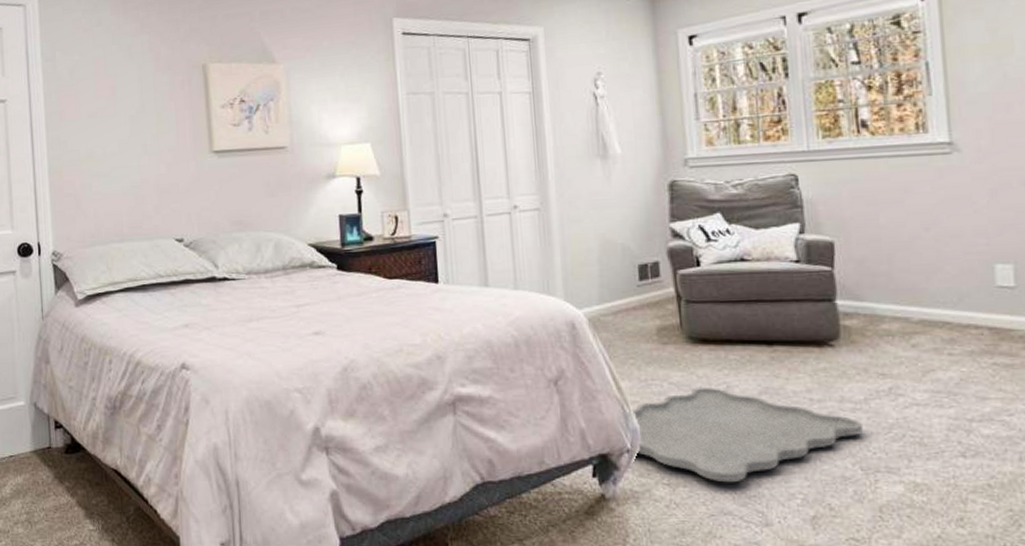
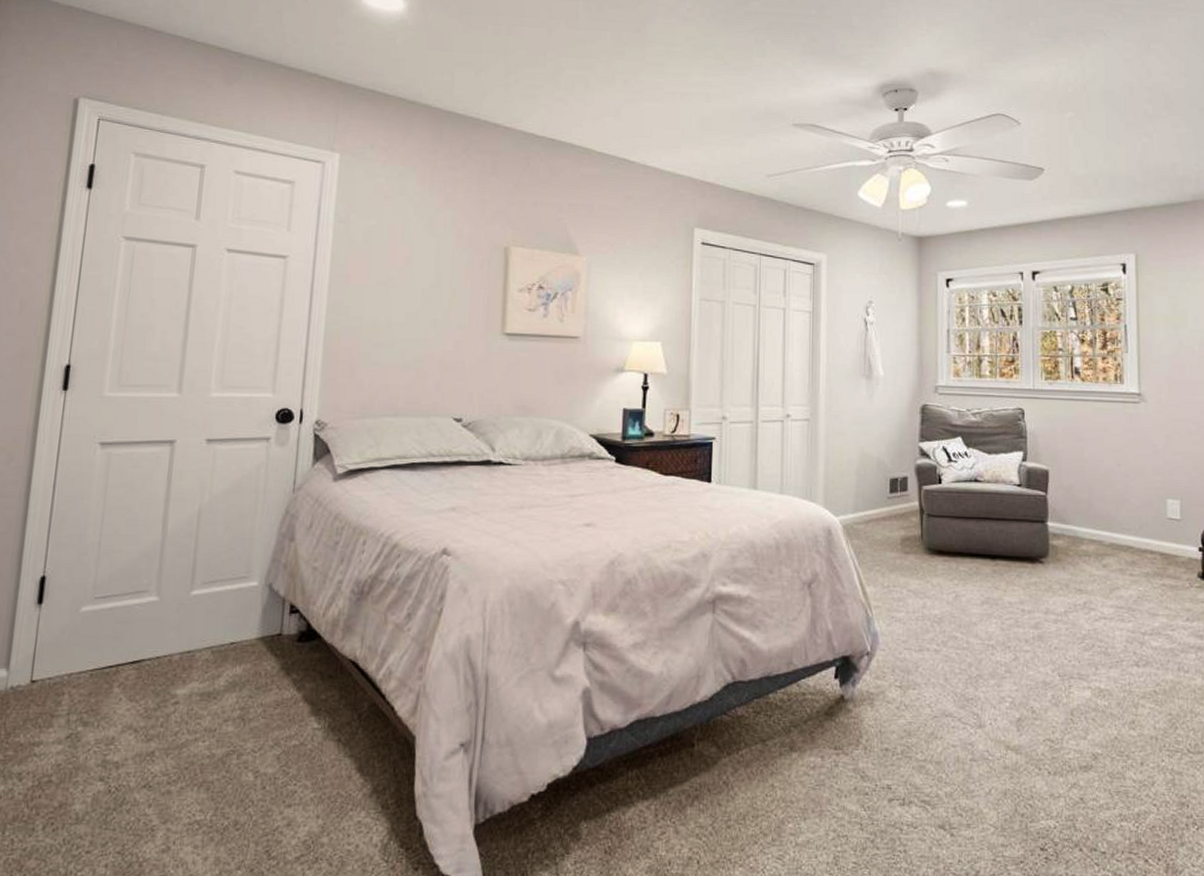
rug: present [632,388,863,483] -> none [874,596,1062,686]

